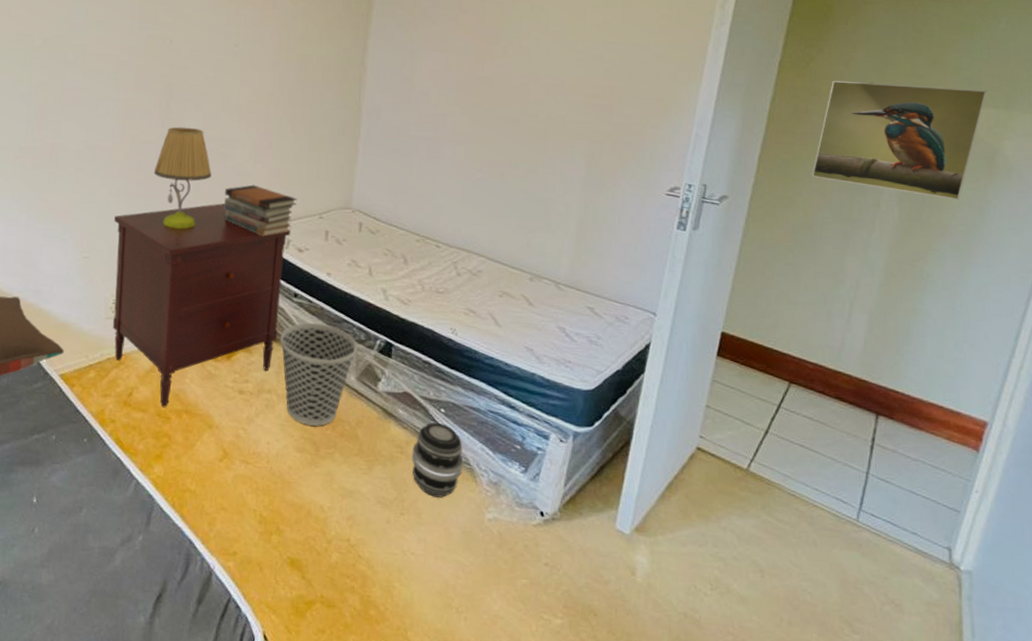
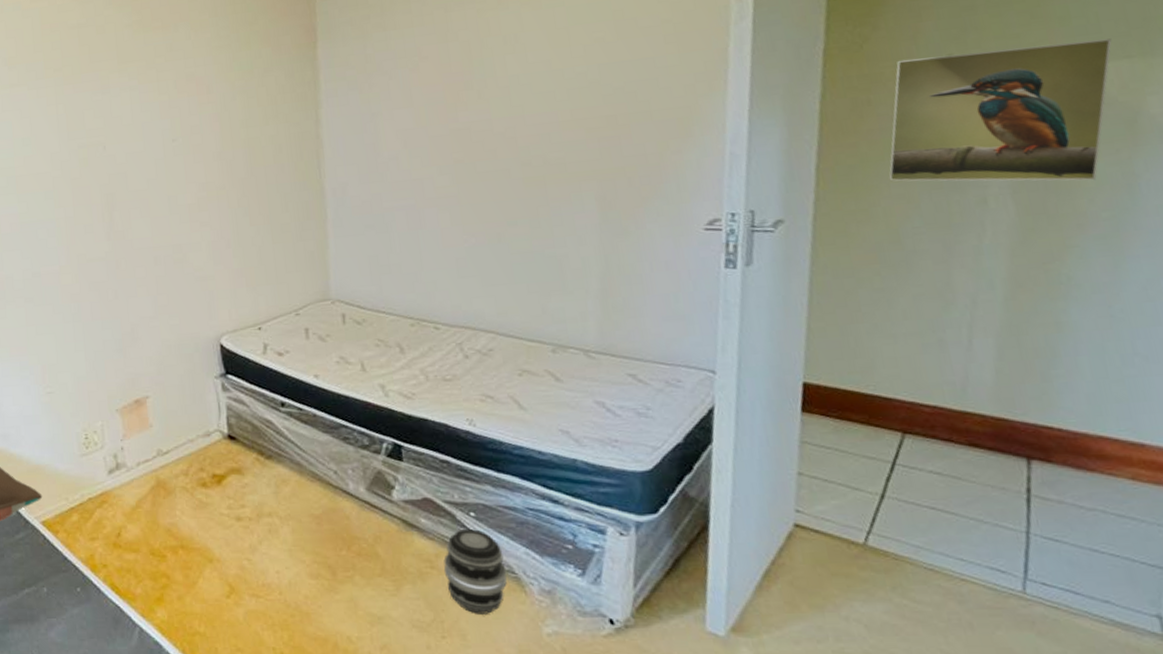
dresser: present [112,203,291,408] -> none [73,314,270,546]
table lamp: present [153,127,212,229] -> none [107,237,170,349]
book stack: present [223,184,297,237] -> none [187,289,268,345]
wastebasket: present [280,323,357,426] -> none [272,432,362,548]

